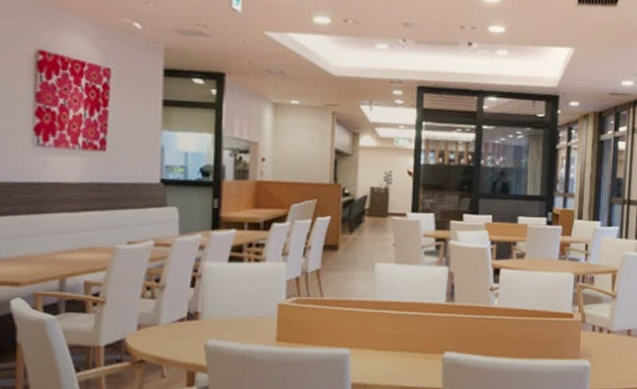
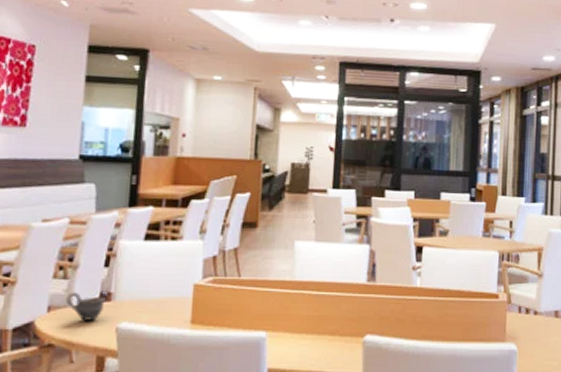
cup: none [154,311,193,338] -> present [65,292,105,321]

